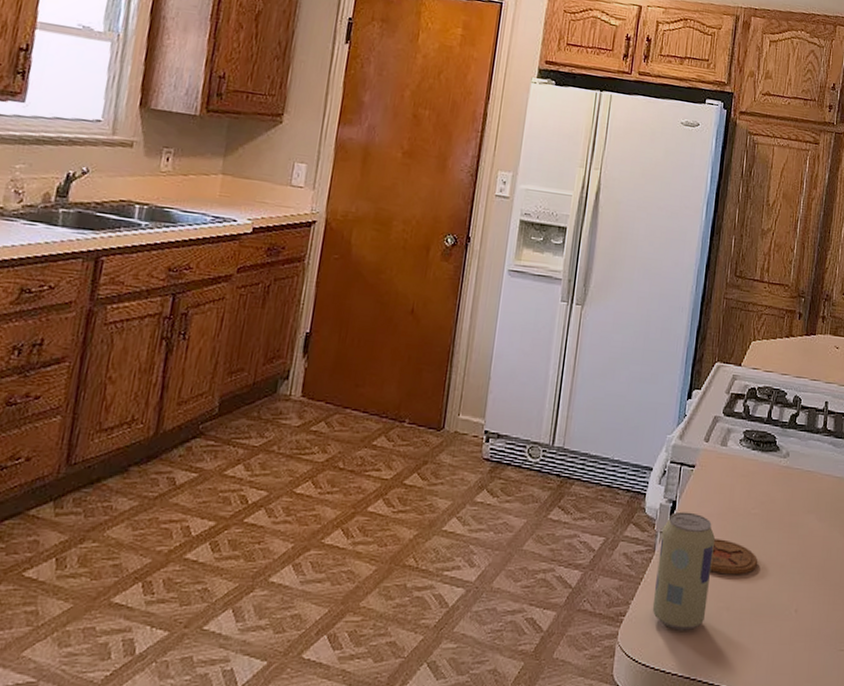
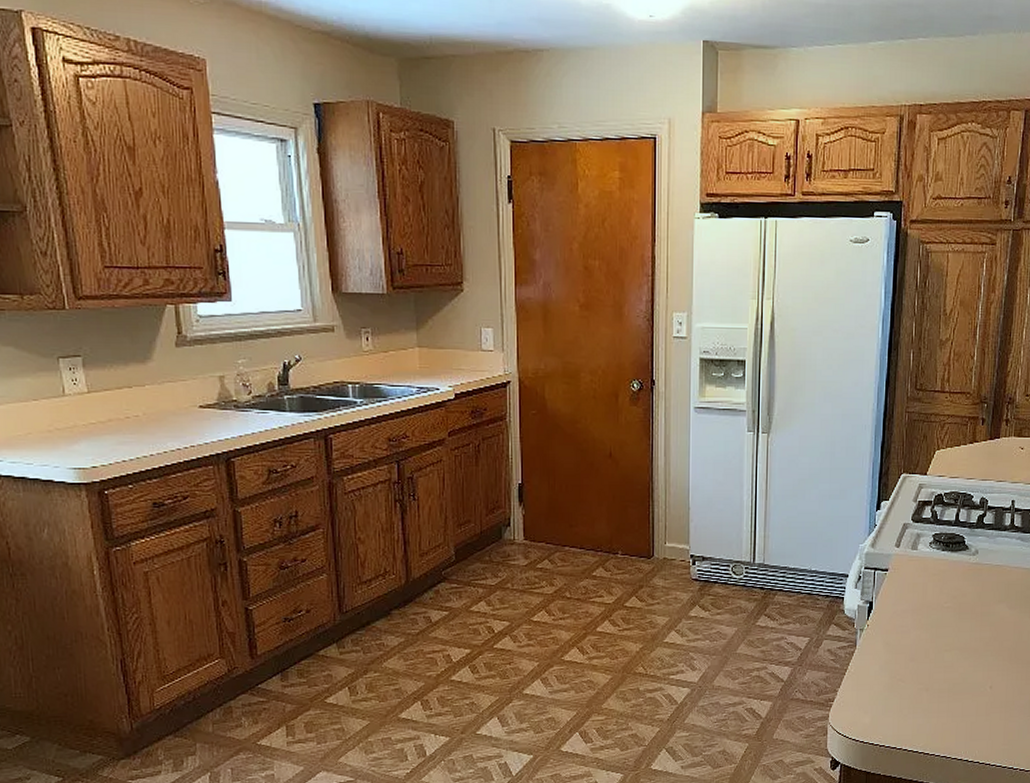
beverage can: present [652,511,715,631] -> none [857,610,911,710]
coaster: present [710,539,758,575] -> none [908,631,953,661]

